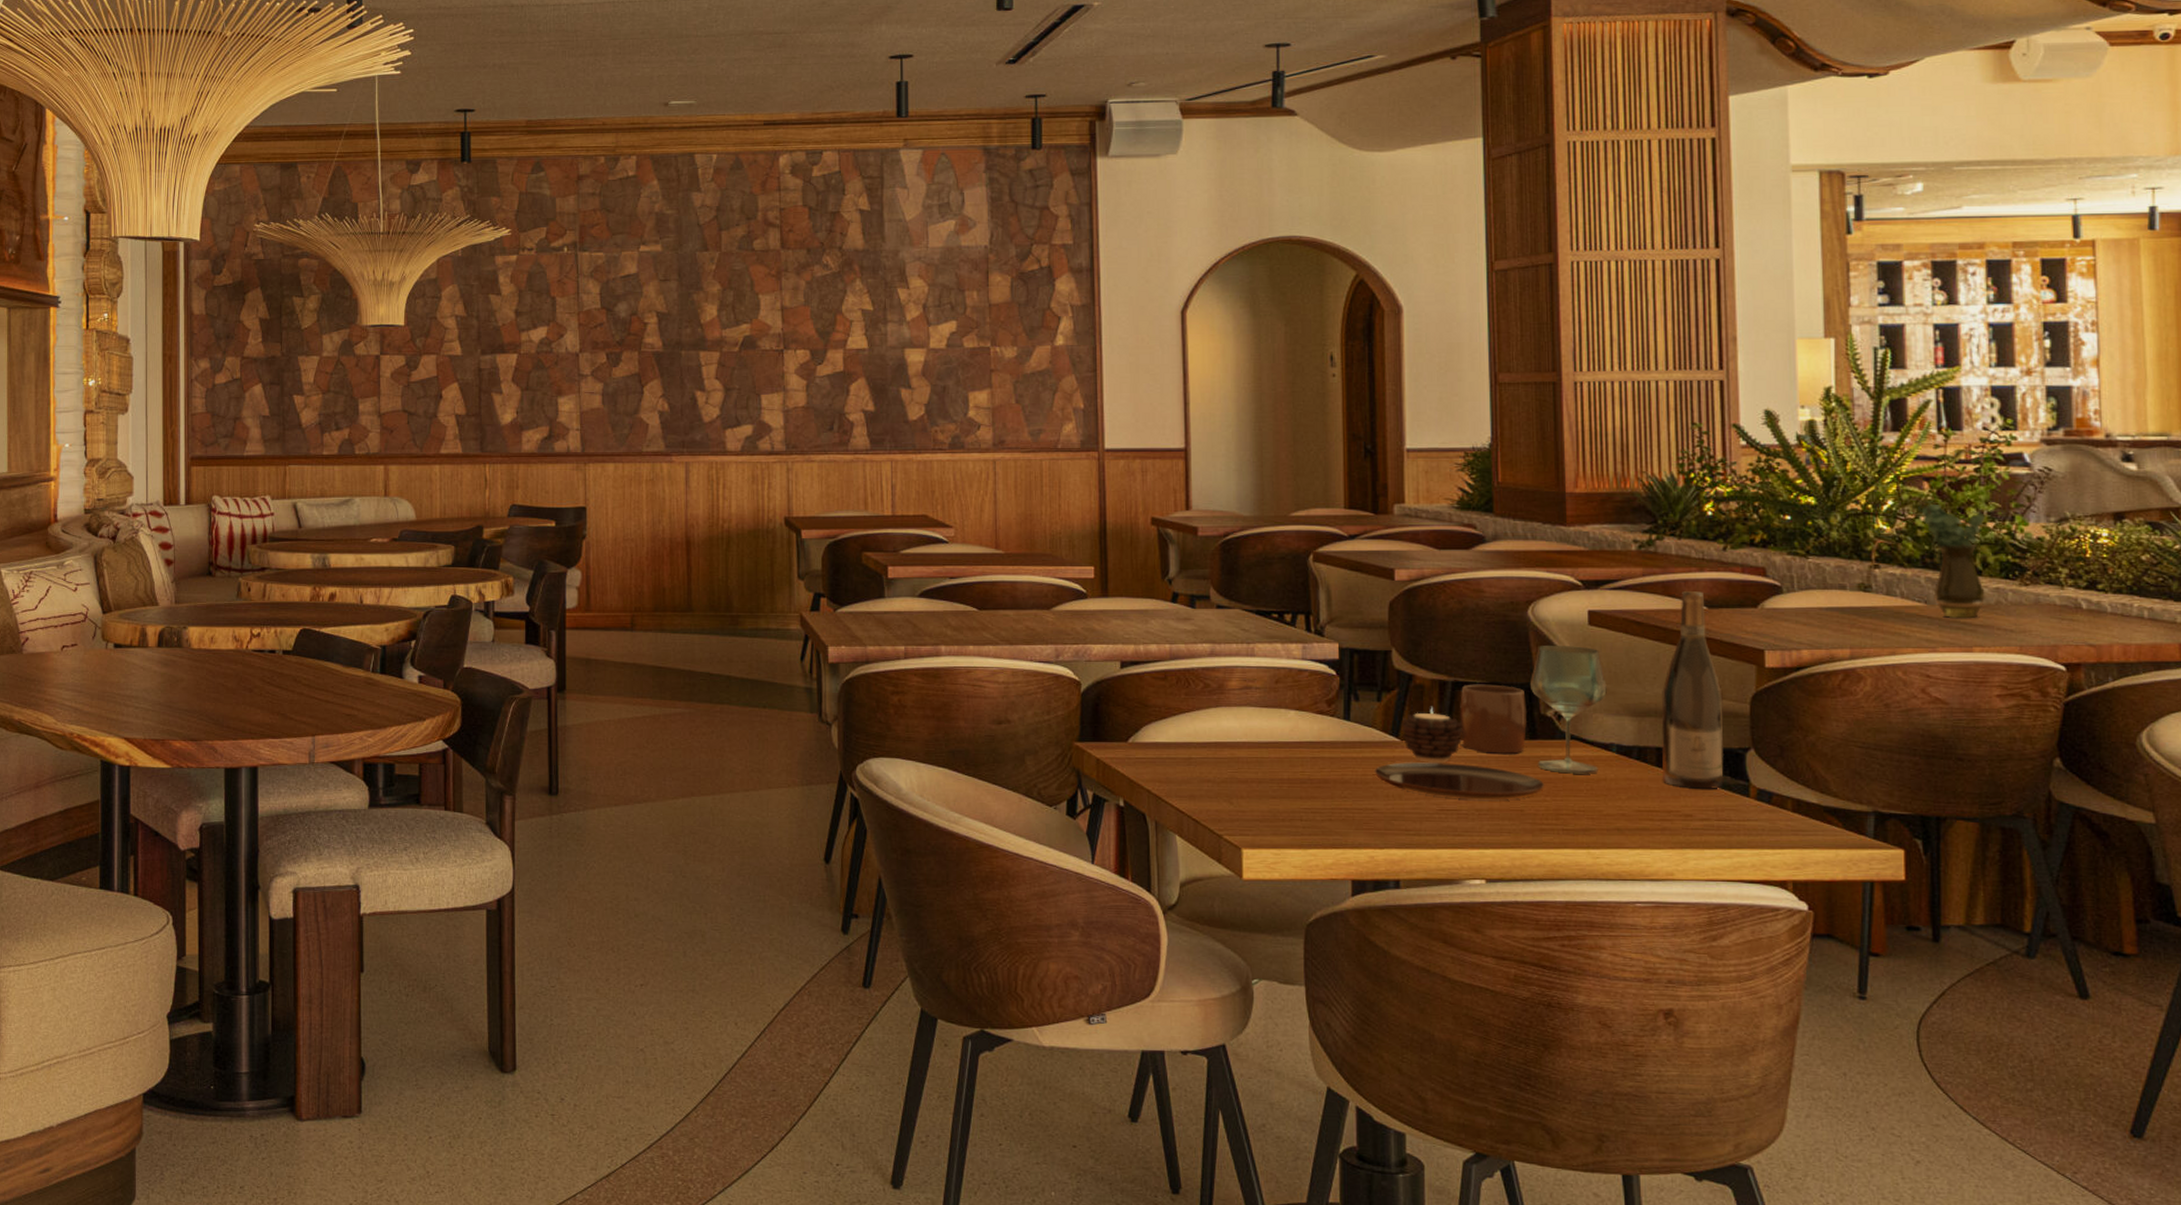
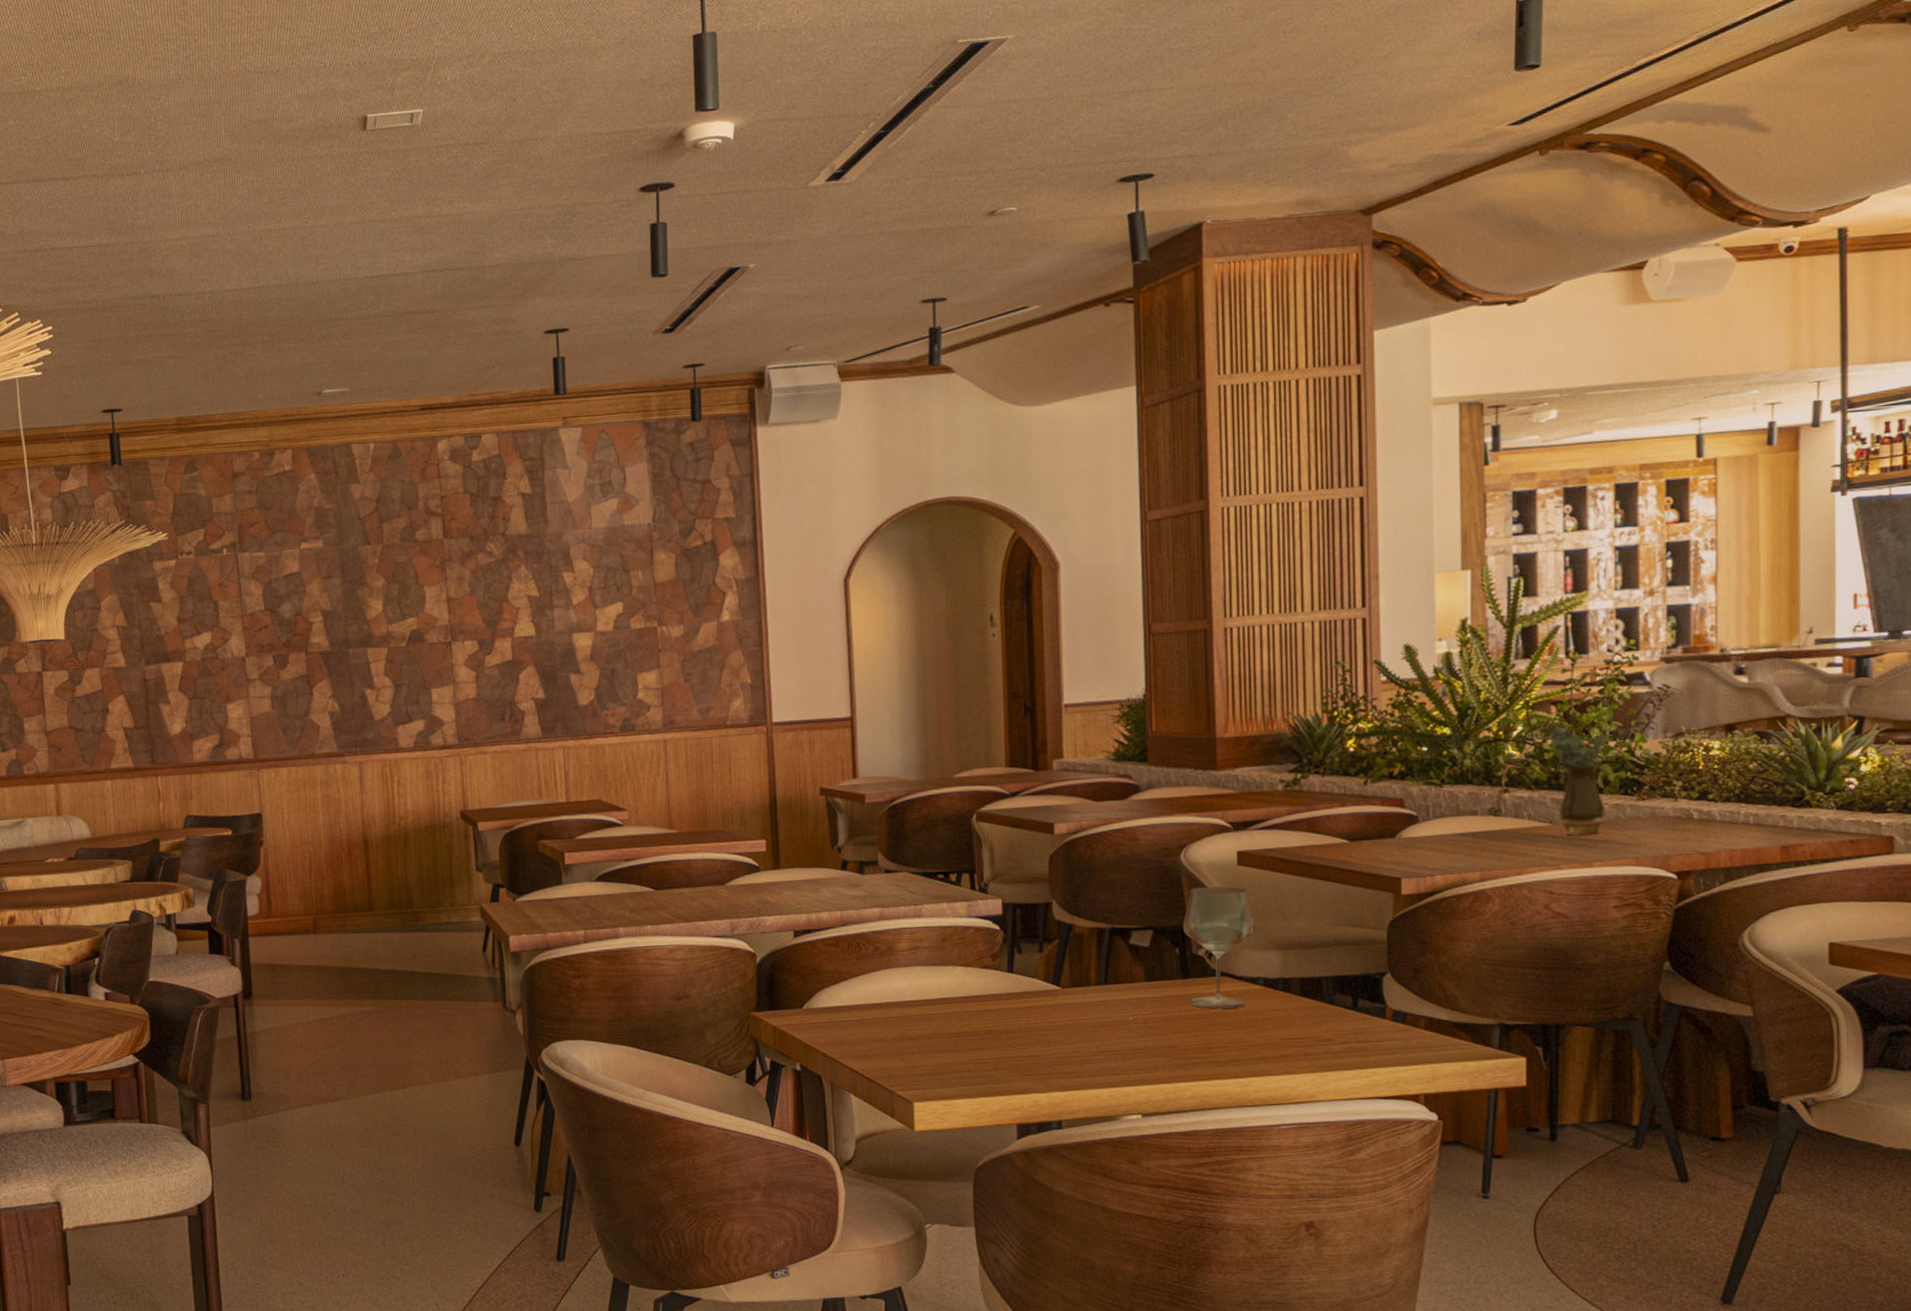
plate: present [1374,762,1544,800] -> none [1036,1006,1196,1040]
candle: present [1401,706,1463,763] -> none [1062,953,1120,1008]
mug: present [1460,684,1527,754] -> none [1117,928,1180,995]
wine bottle: present [1661,591,1724,789] -> none [1305,826,1363,1014]

